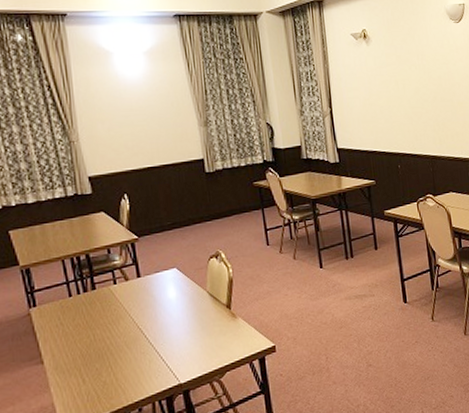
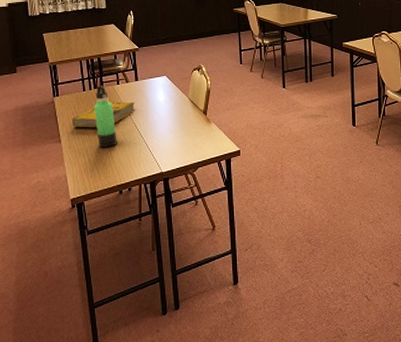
book: none [55,303,140,343] -> present [71,101,135,128]
thermos bottle: none [85,287,119,364] -> present [94,85,117,148]

